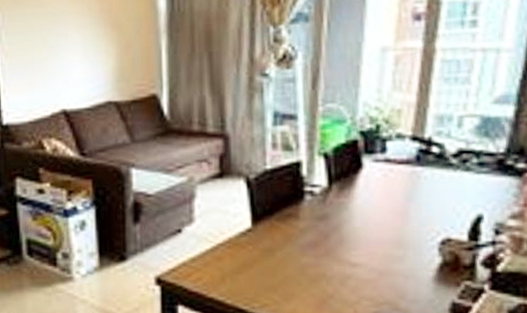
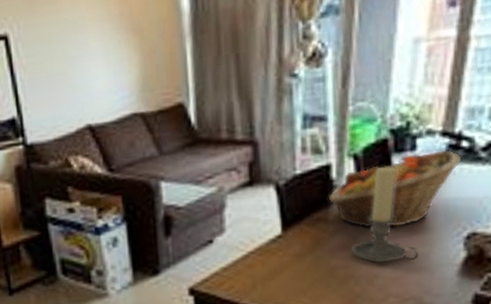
fruit basket: none [298,154,433,228] -> present [328,150,462,228]
candle holder: none [323,166,392,264] -> present [351,166,418,263]

